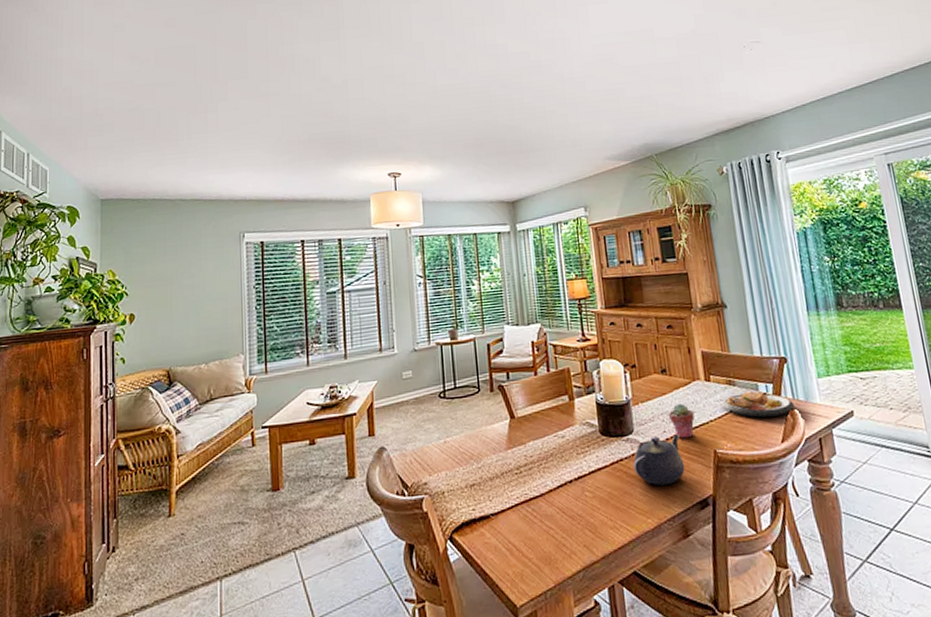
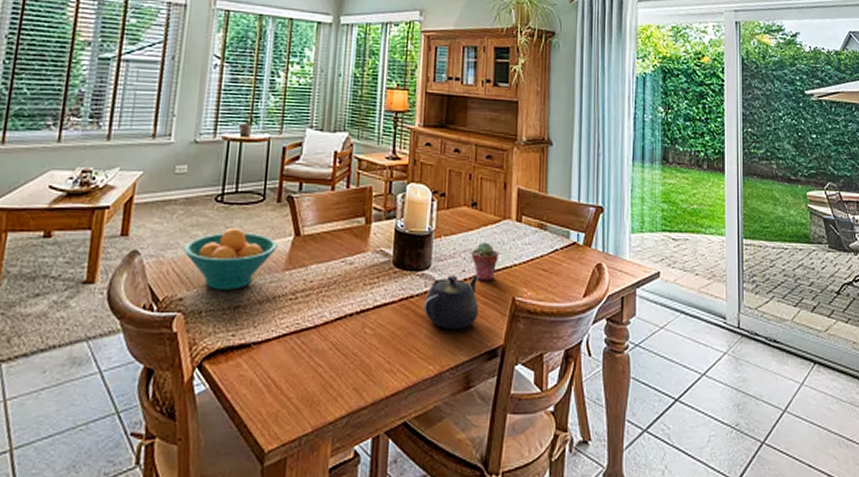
fruit bowl: none [420,417,498,473] -> present [183,227,278,290]
plate: present [722,391,795,418] -> none [529,238,603,268]

